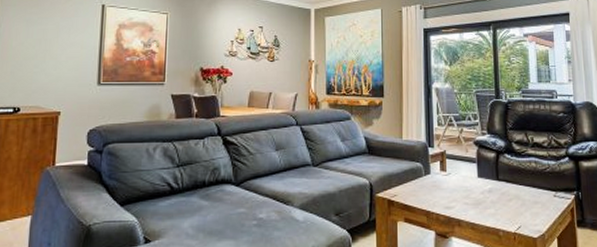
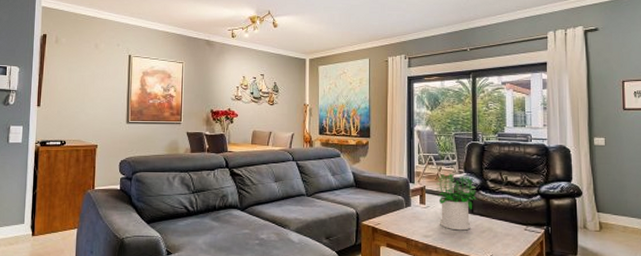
potted plant: none [457,135,502,200] -> present [436,173,477,231]

